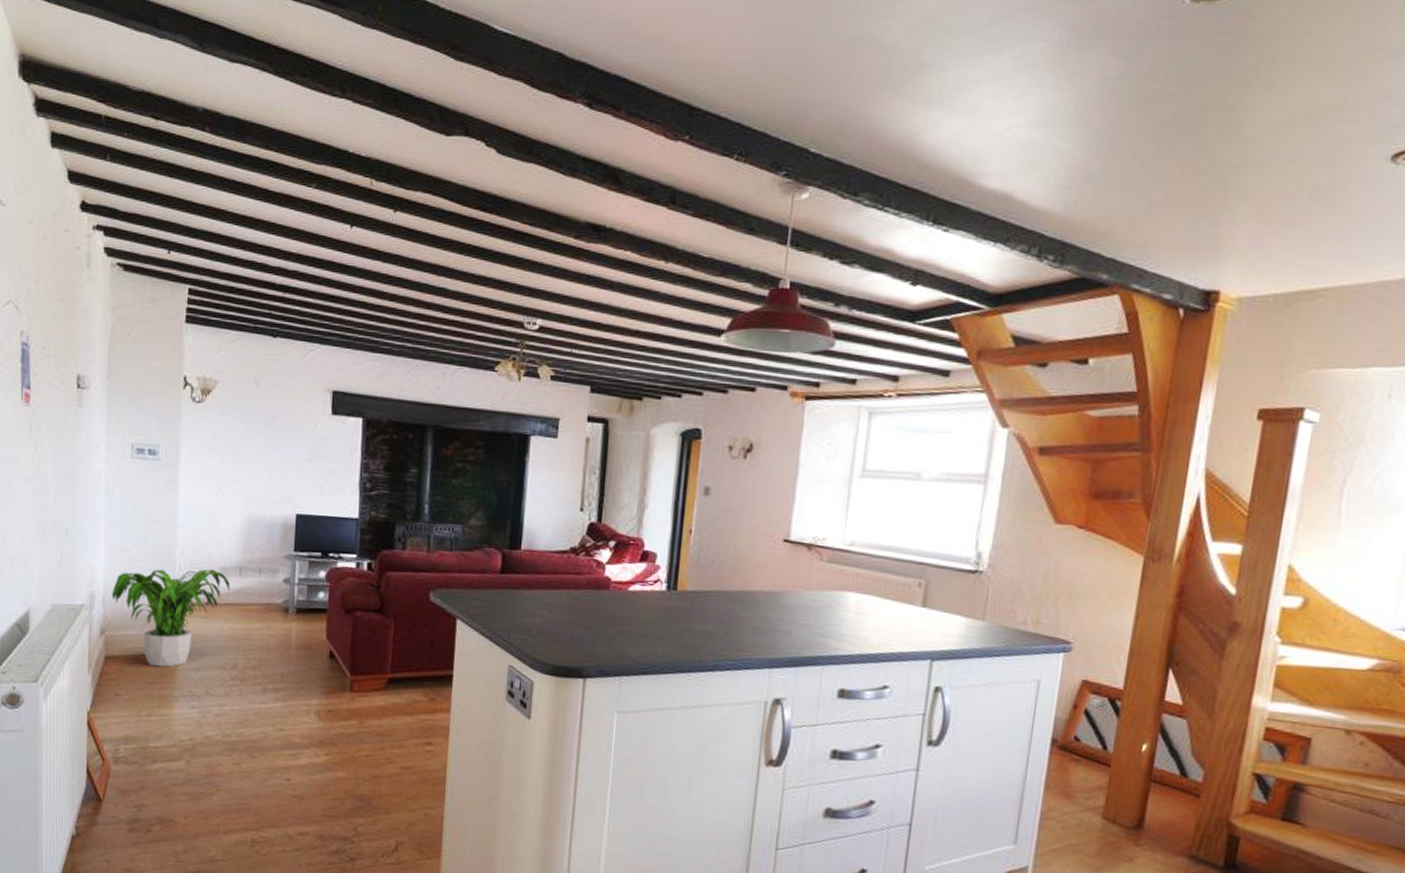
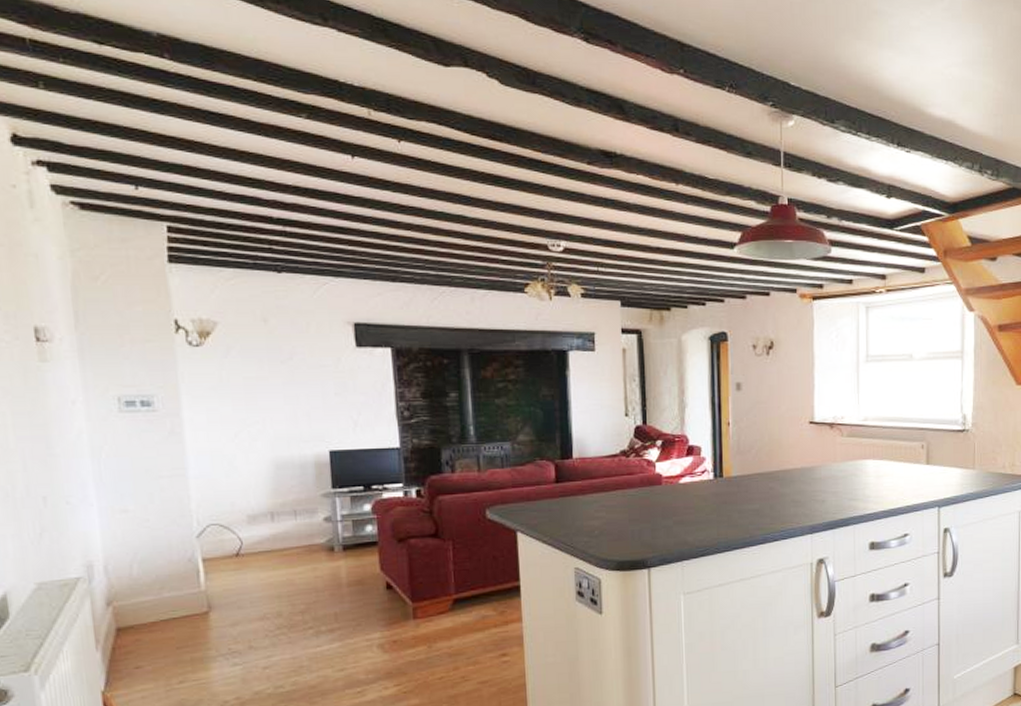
potted plant: present [112,569,231,667] -> none [115,518,263,630]

